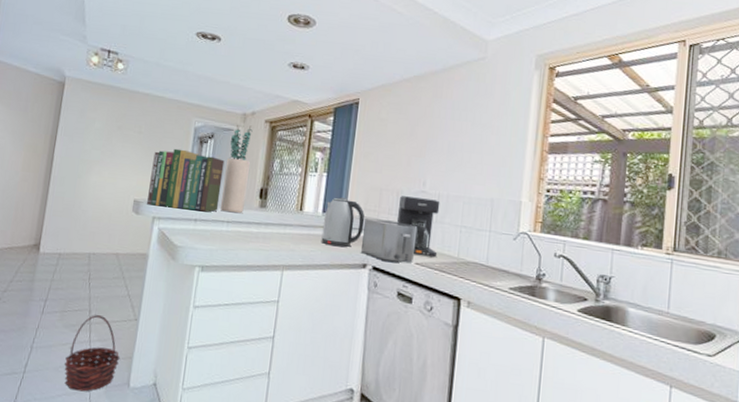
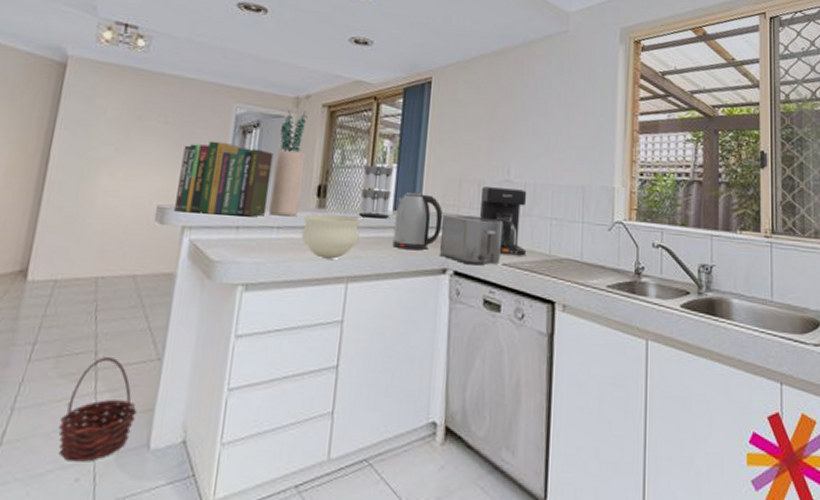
bowl: none [246,212,295,251] -> present [301,214,361,259]
spice rack: none [293,168,323,219] -> present [358,159,393,219]

